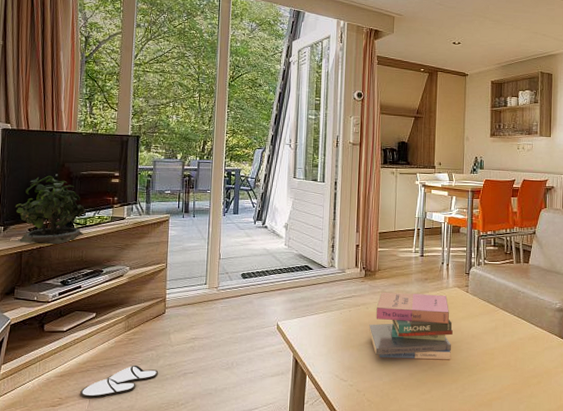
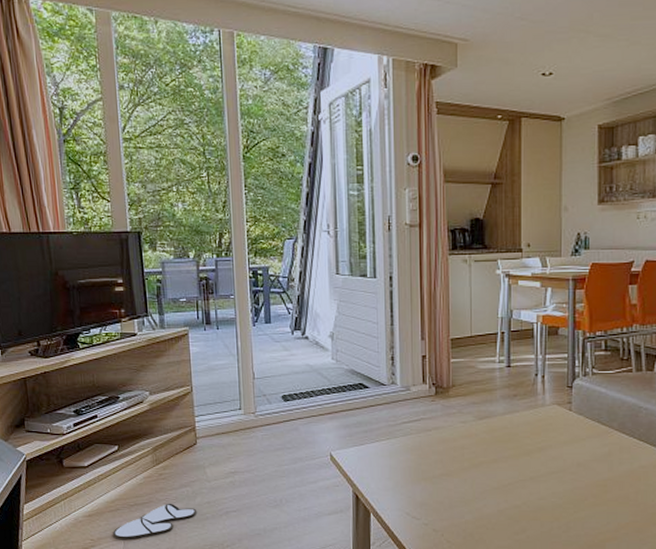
potted plant: present [15,173,86,245] -> none [9,284,91,369]
books: present [369,292,453,360] -> none [444,412,552,494]

